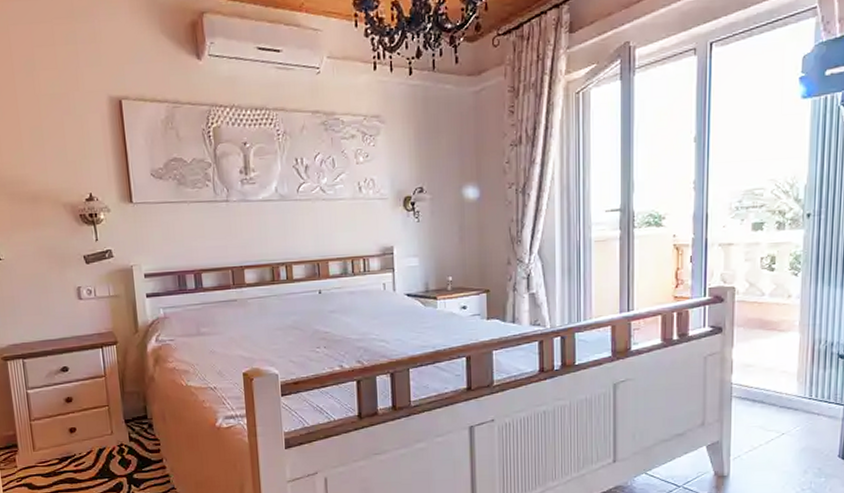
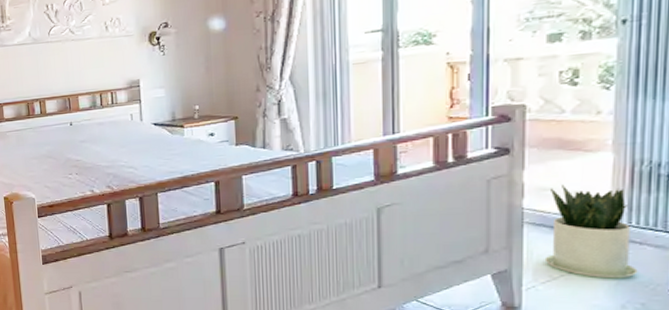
planter: none [747,361,816,447] -> present [544,184,638,279]

